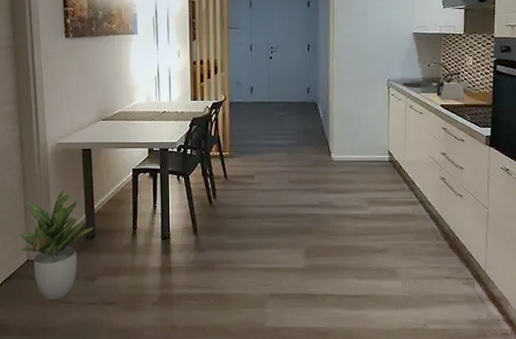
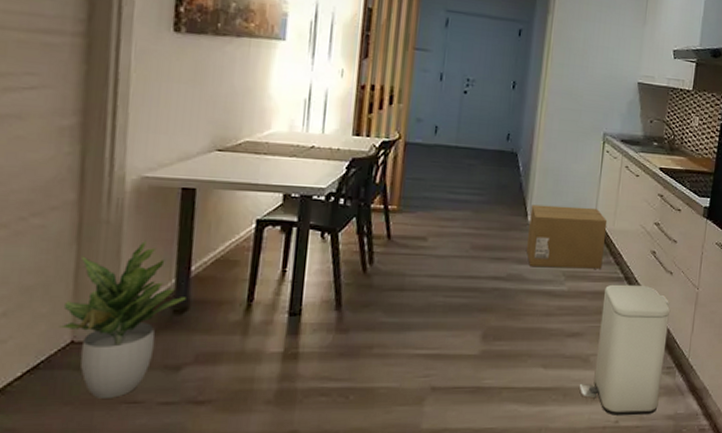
box: none [332,143,399,196] -> present [526,204,608,269]
pedal bin: none [389,207,464,319] -> present [579,284,671,415]
kettle: present [436,72,469,101] -> none [656,132,693,165]

